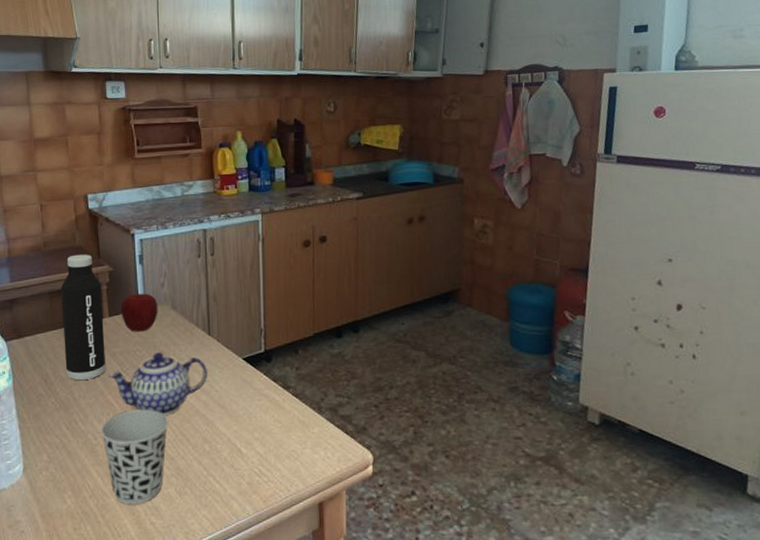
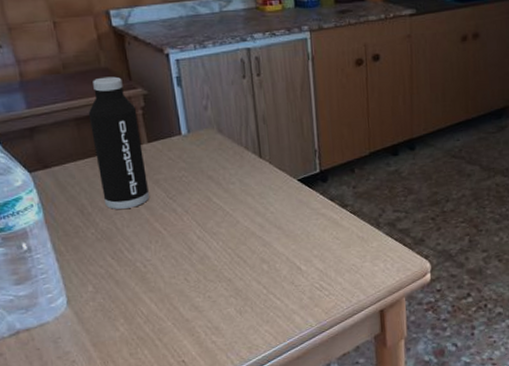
cup: present [101,409,169,505] -> none [150,234,223,327]
teapot: present [108,352,207,415] -> none [152,177,261,239]
apple: present [120,293,158,332] -> none [160,117,203,158]

